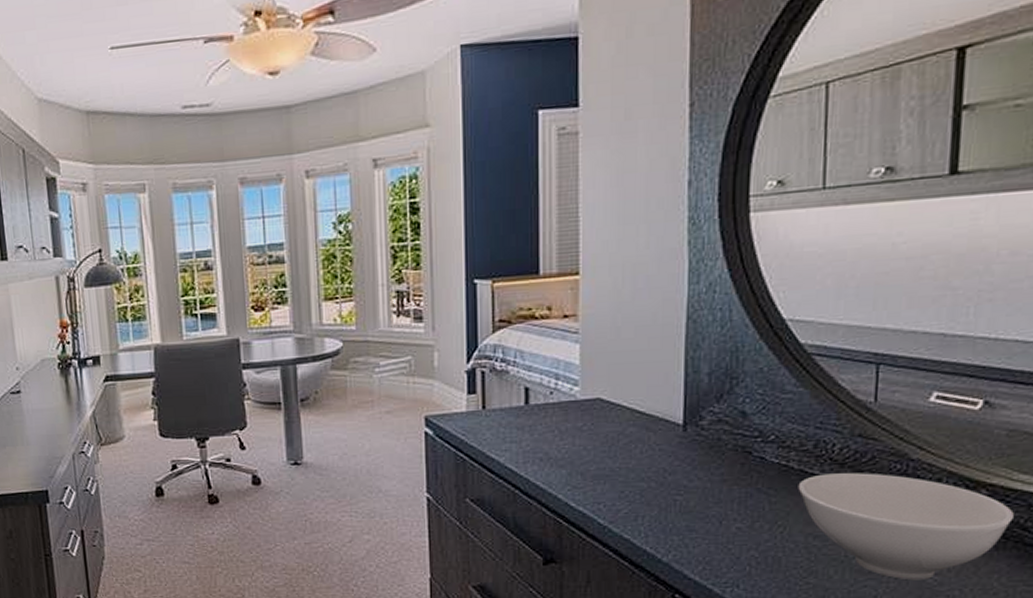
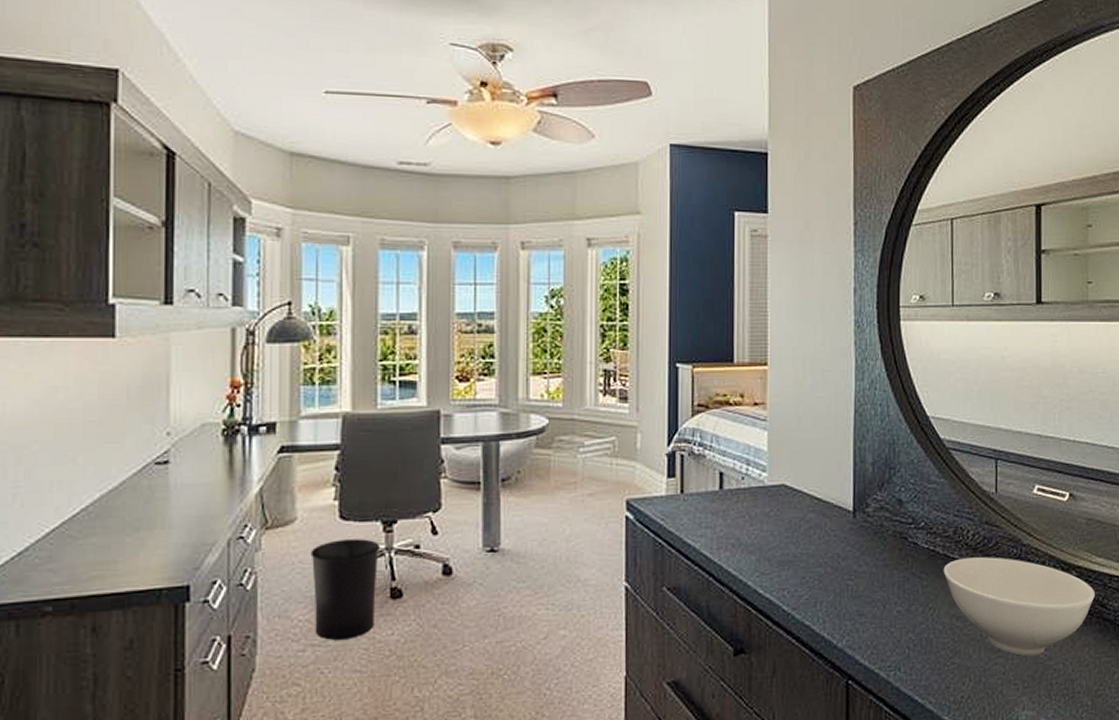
waste bin: none [138,453,197,536] -> present [310,539,381,640]

